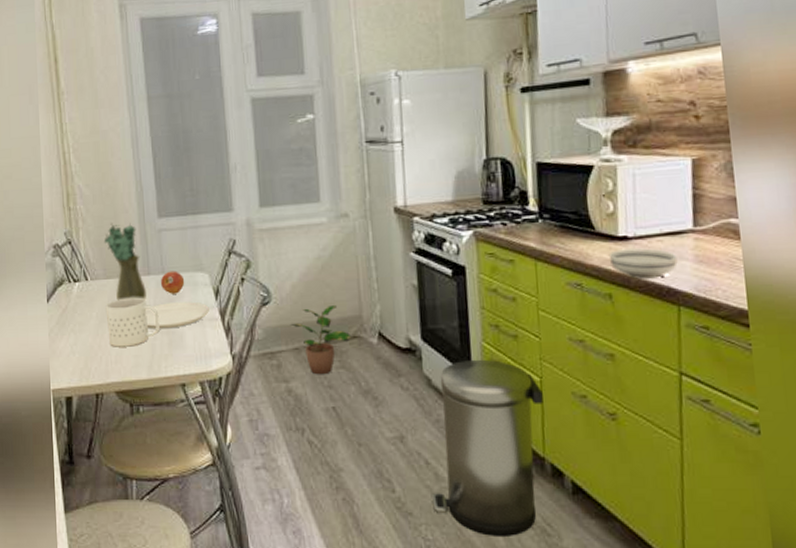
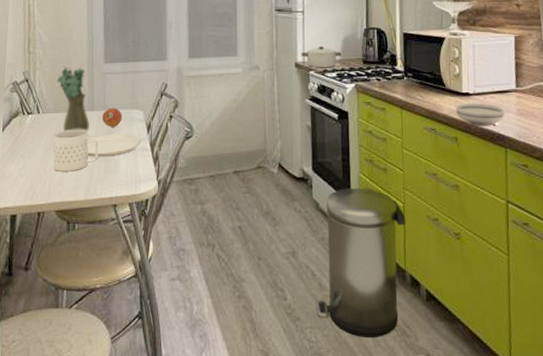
potted plant: present [290,305,352,375] -> none [207,141,257,199]
cooking pot: none [401,184,454,213] -> present [301,45,342,68]

